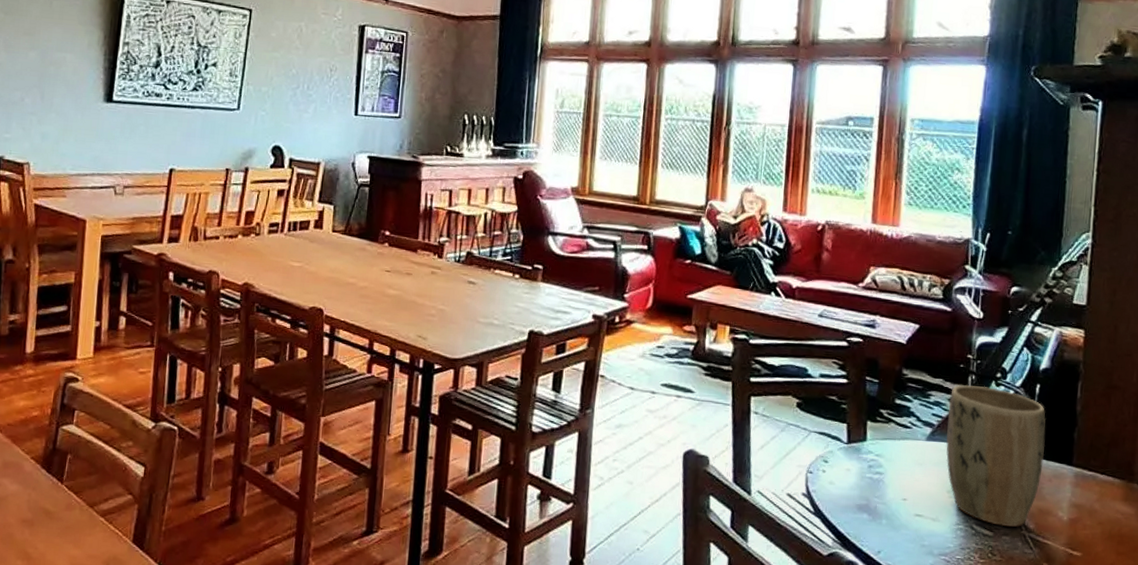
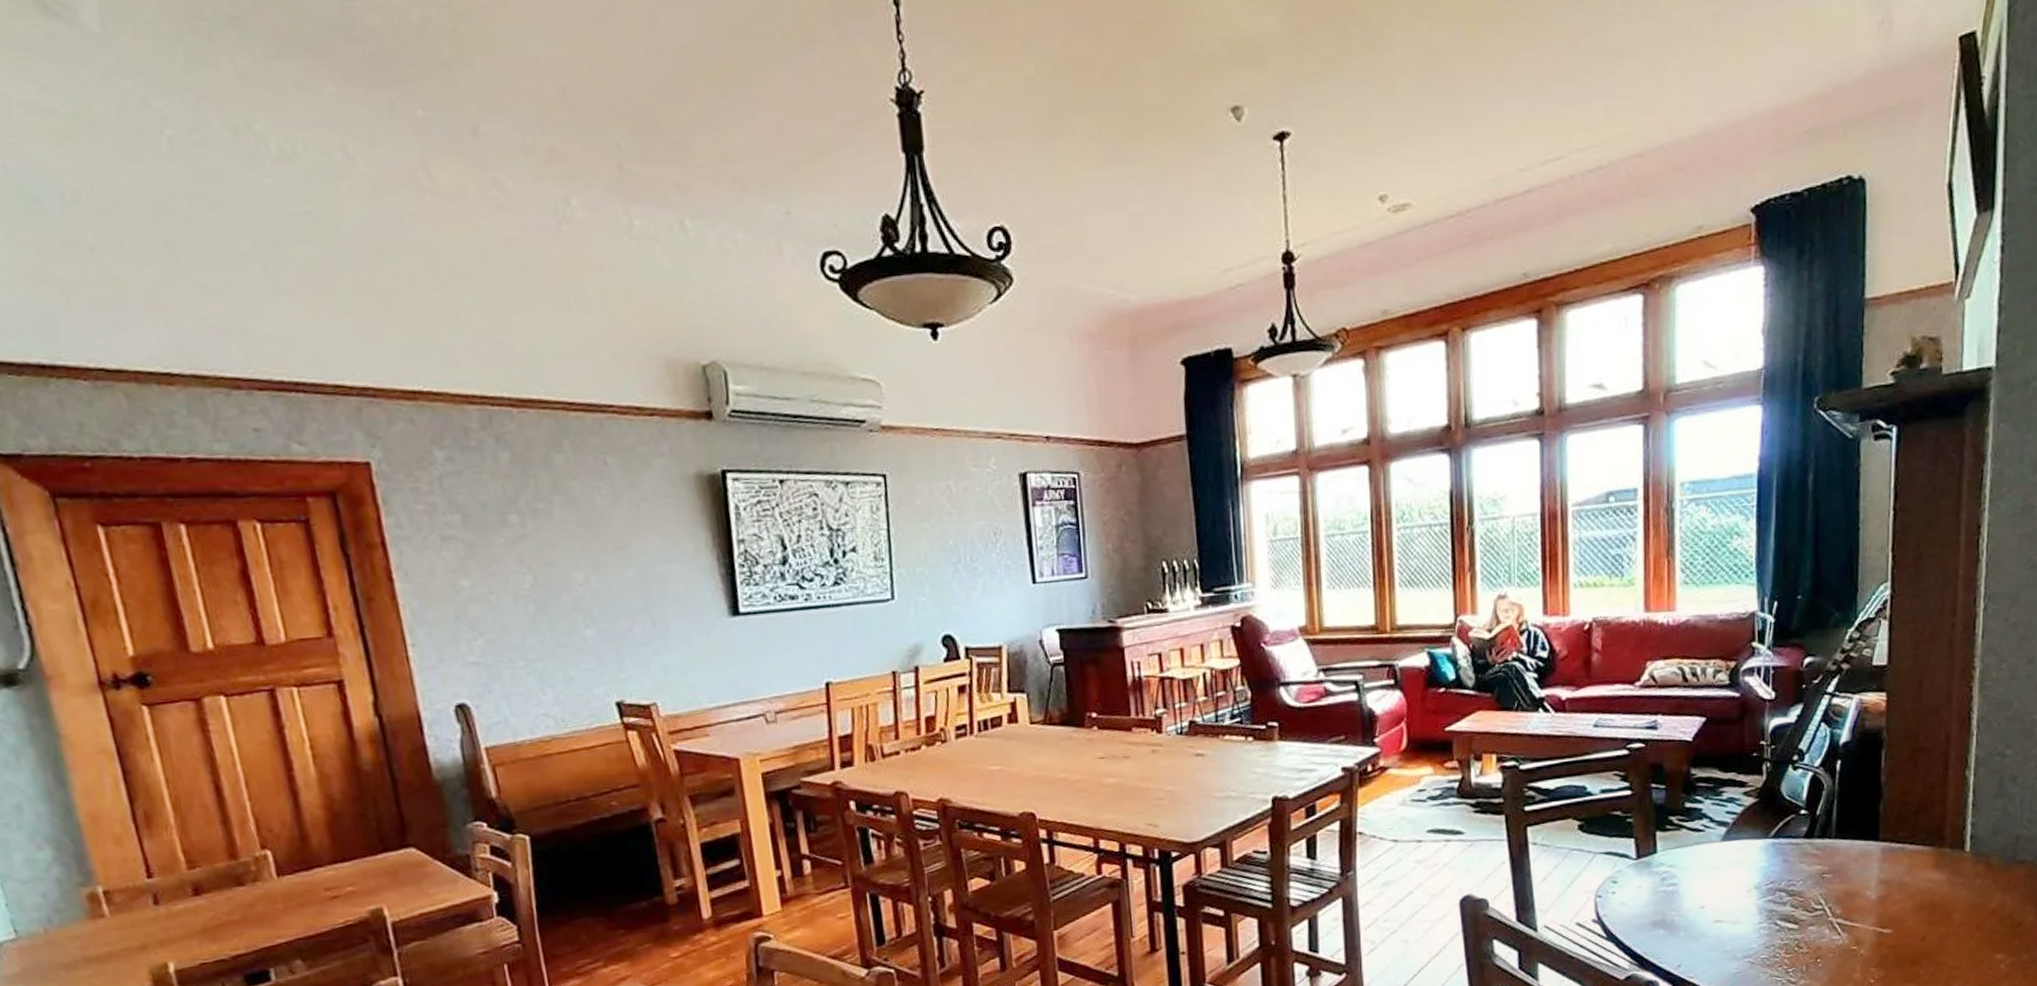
plant pot: present [946,384,1046,528] -> none [1742,772,1849,918]

